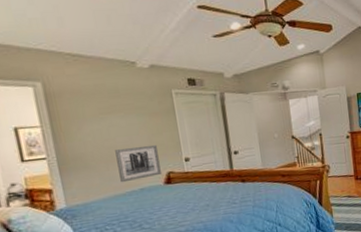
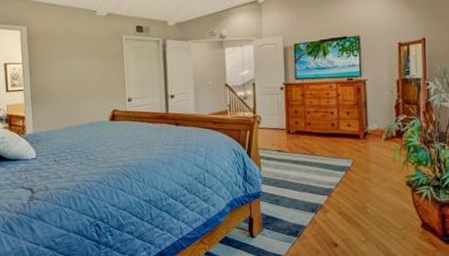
wall art: present [115,144,161,183] -> none [74,84,108,116]

